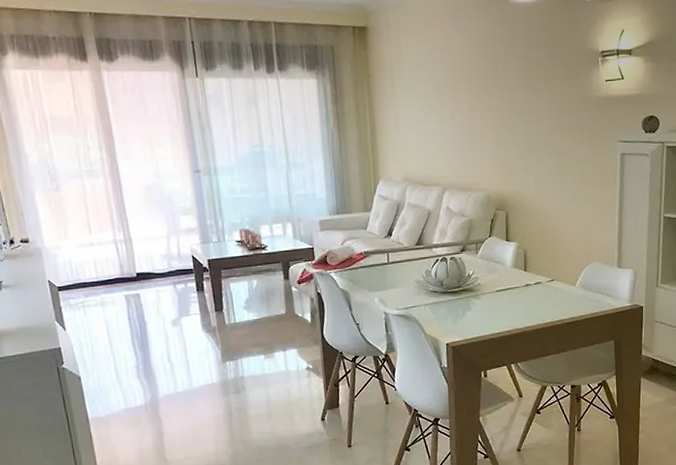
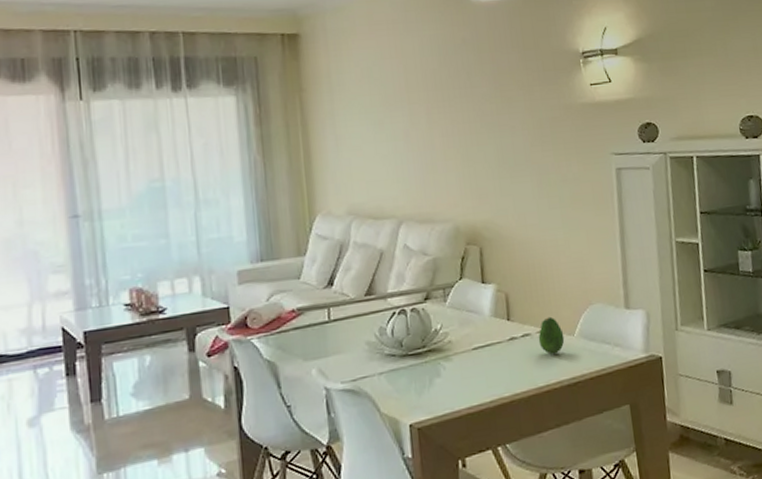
fruit: none [547,270,568,299] -> present [538,316,565,355]

